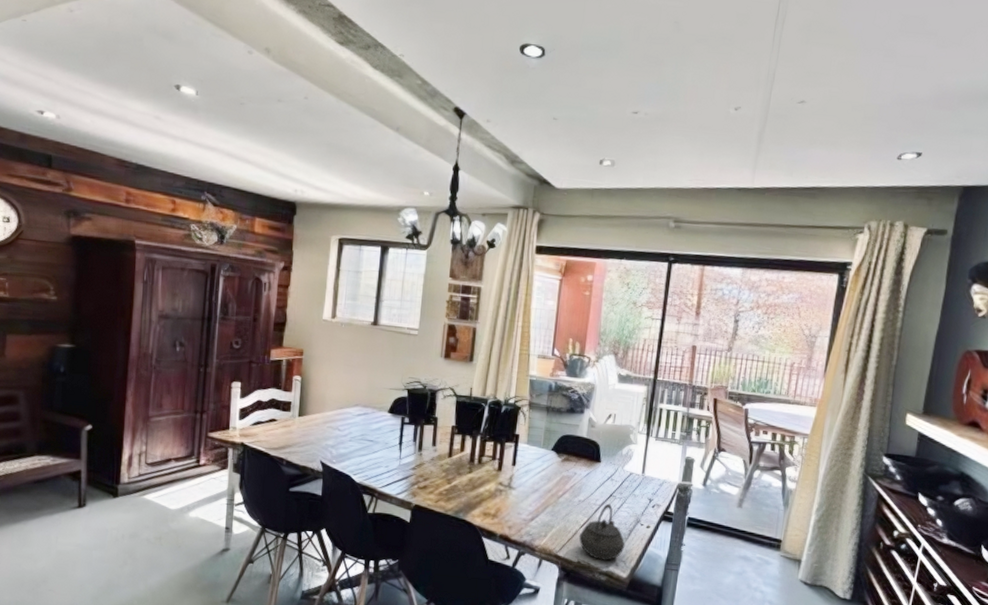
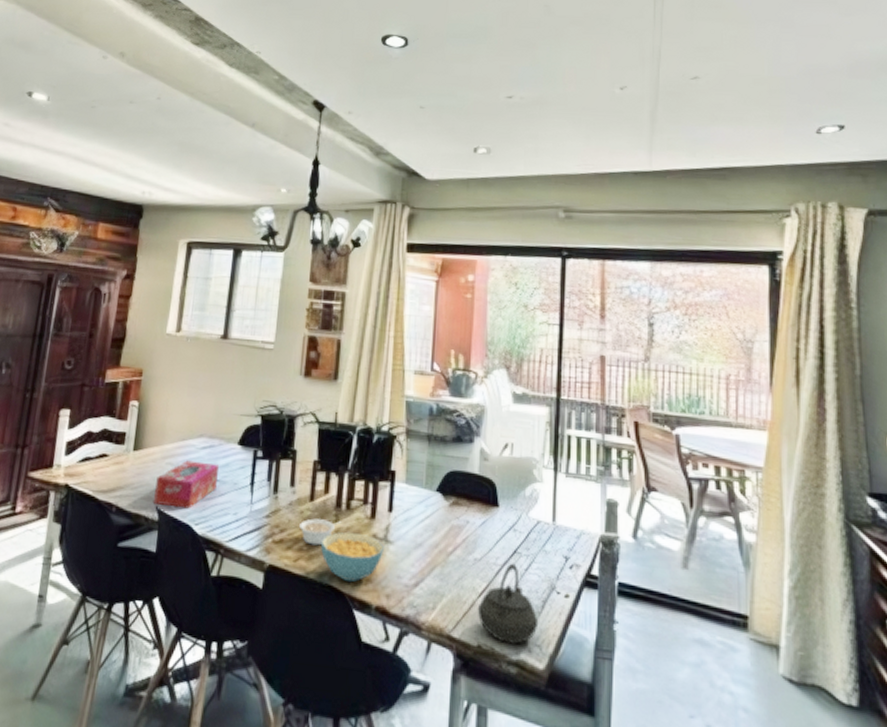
tissue box: none [318,424,372,463] -> present [154,460,219,509]
legume: none [440,470,474,491] -> present [299,518,341,546]
cereal bowl: none [457,480,508,518] -> present [320,532,384,583]

